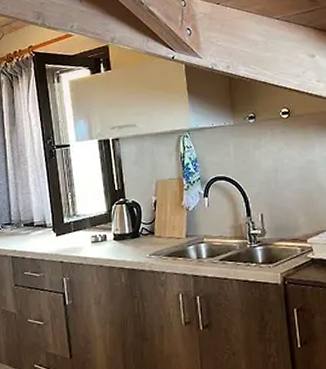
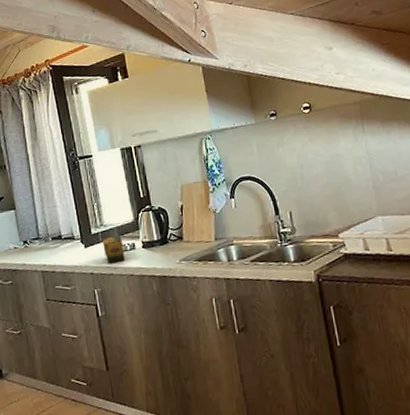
tea box: none [74,226,95,254] -> present [102,235,125,264]

